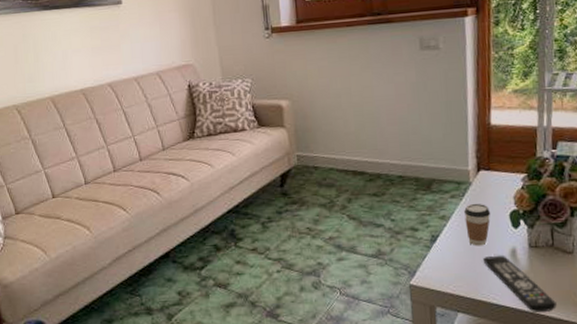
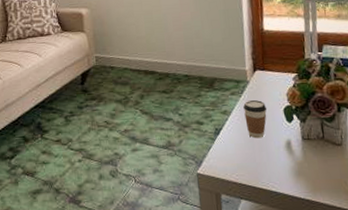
remote control: present [483,256,557,313] -> none [261,147,330,201]

